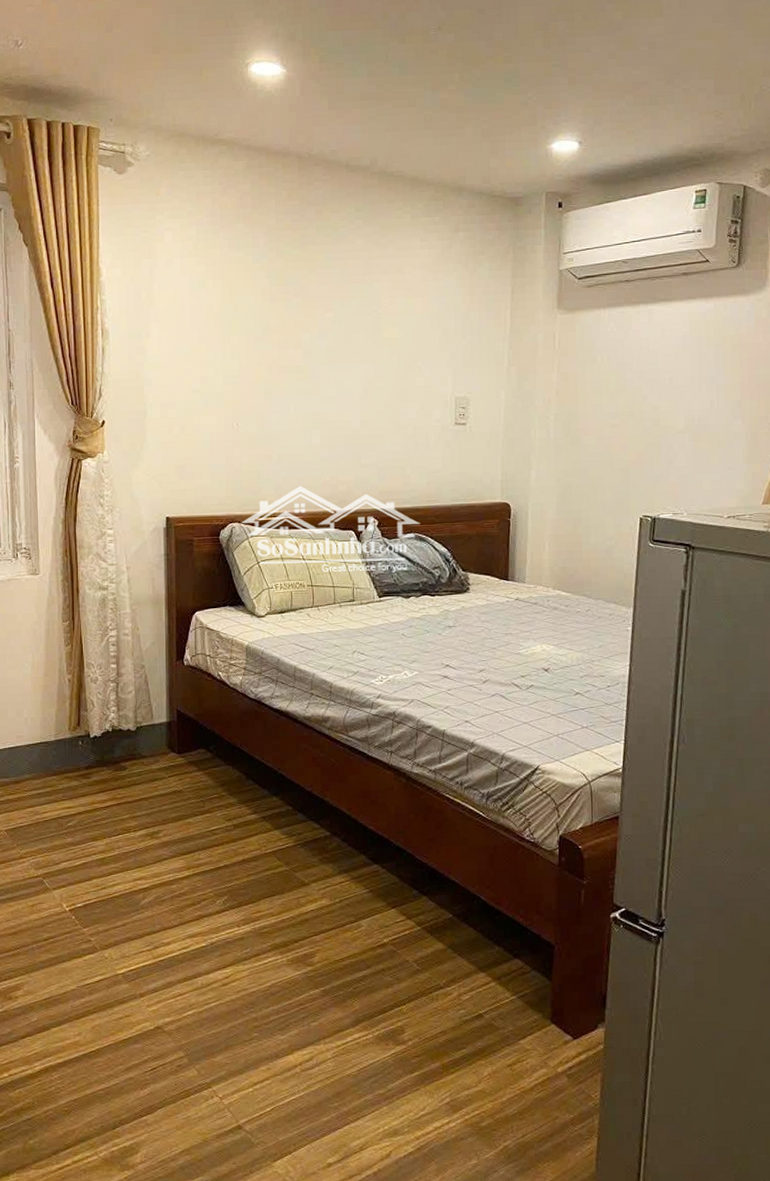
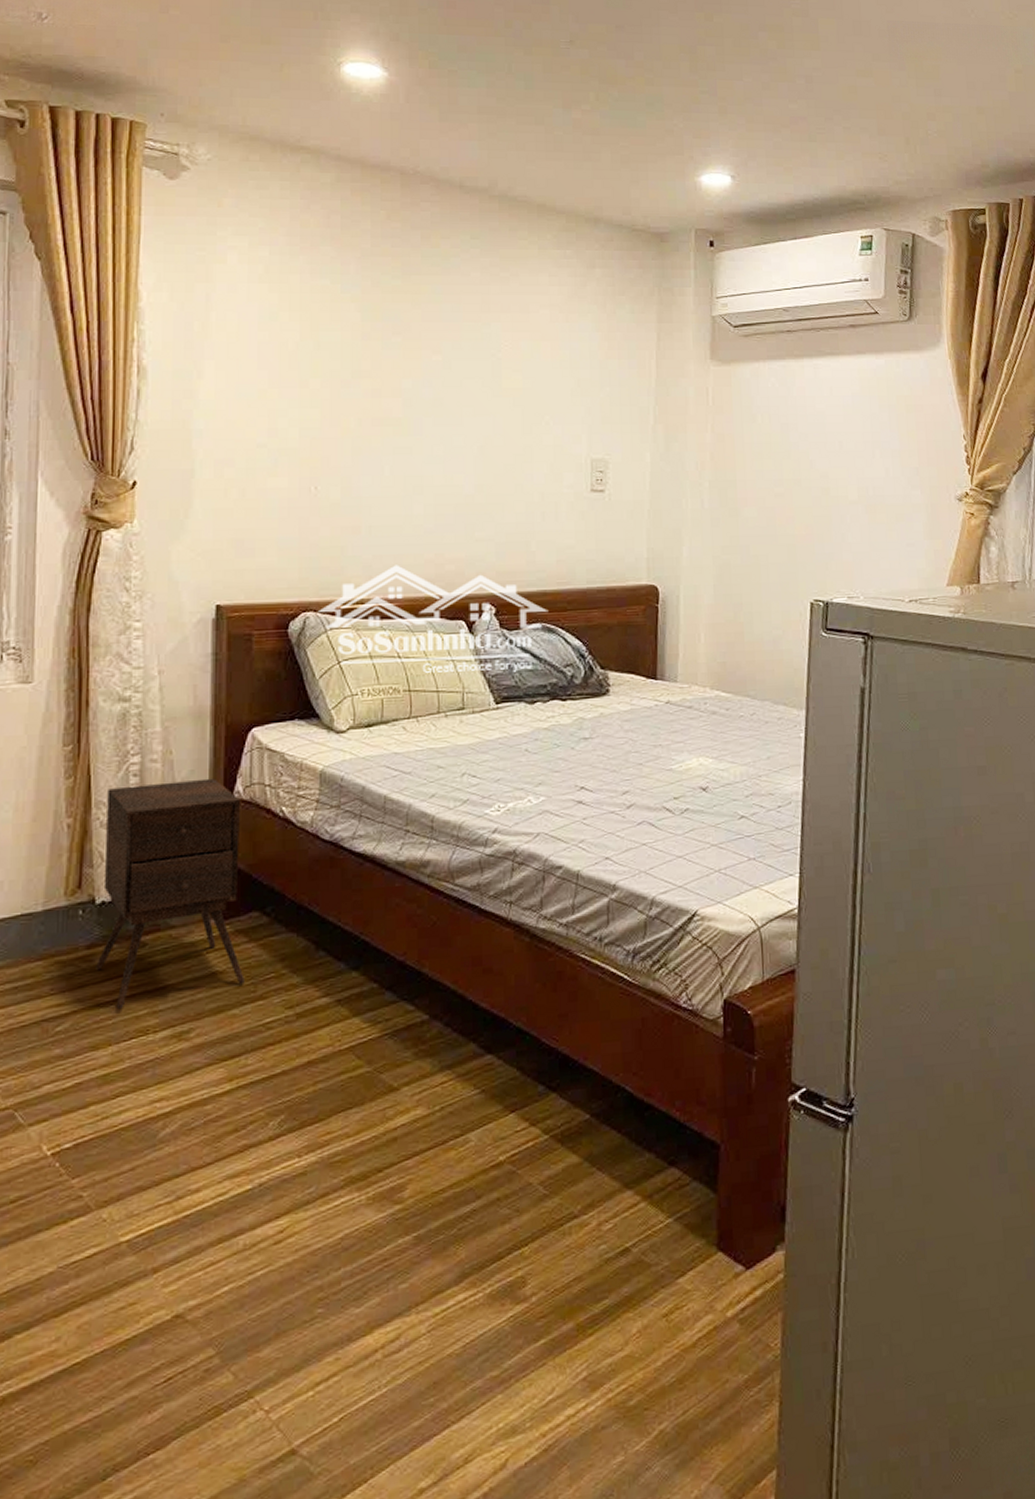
side table: none [93,649,196,814] -> present [96,778,245,1010]

